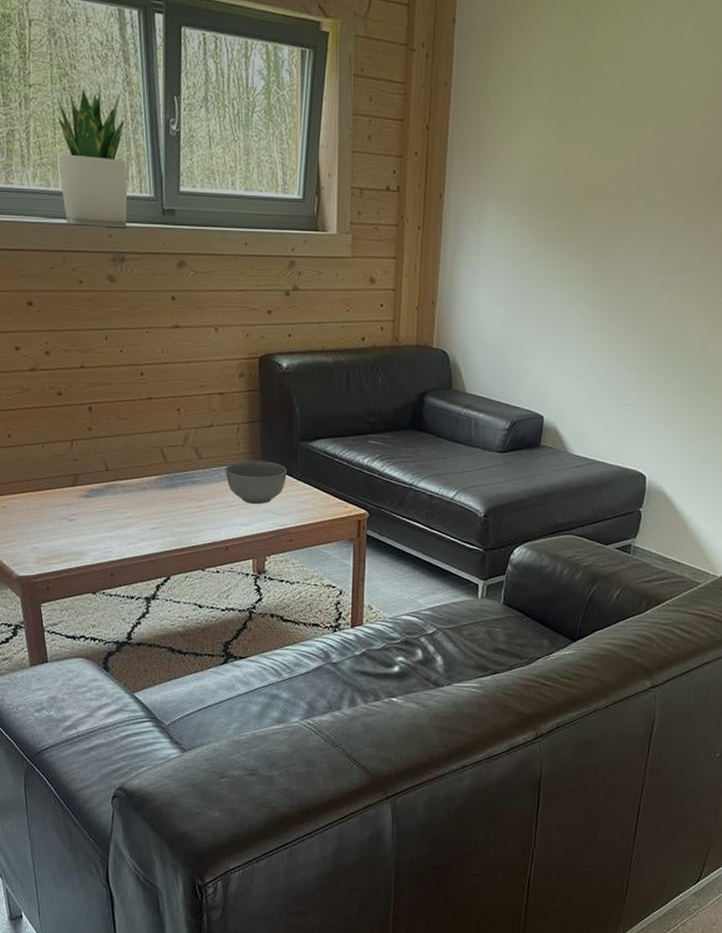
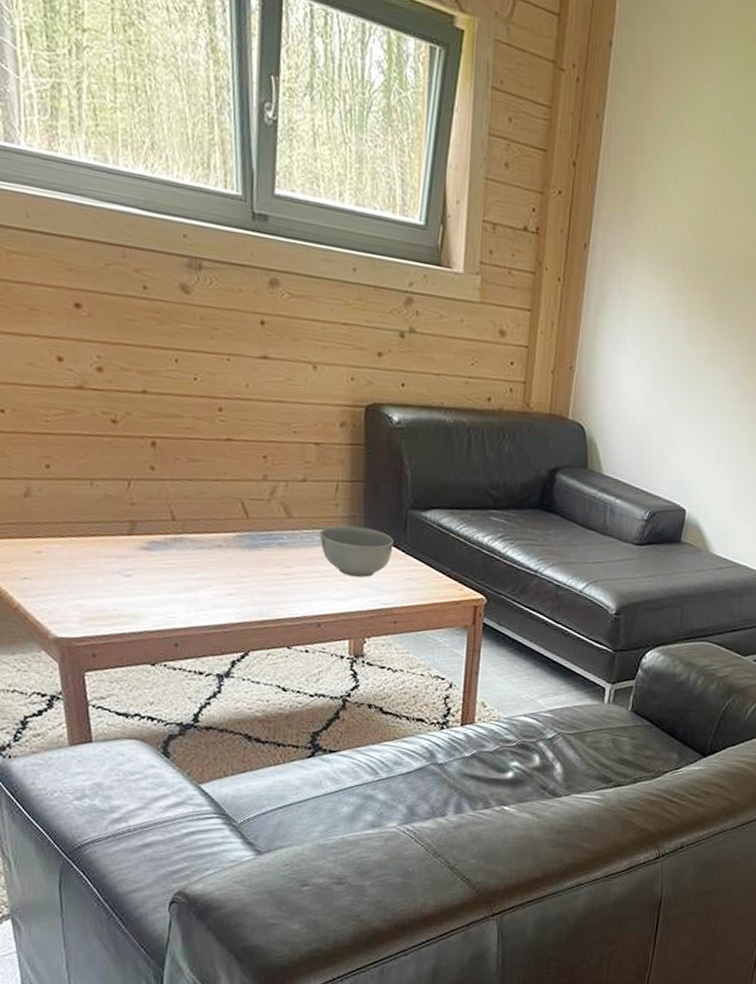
planter: present [57,86,128,229] -> none [118,46,209,229]

